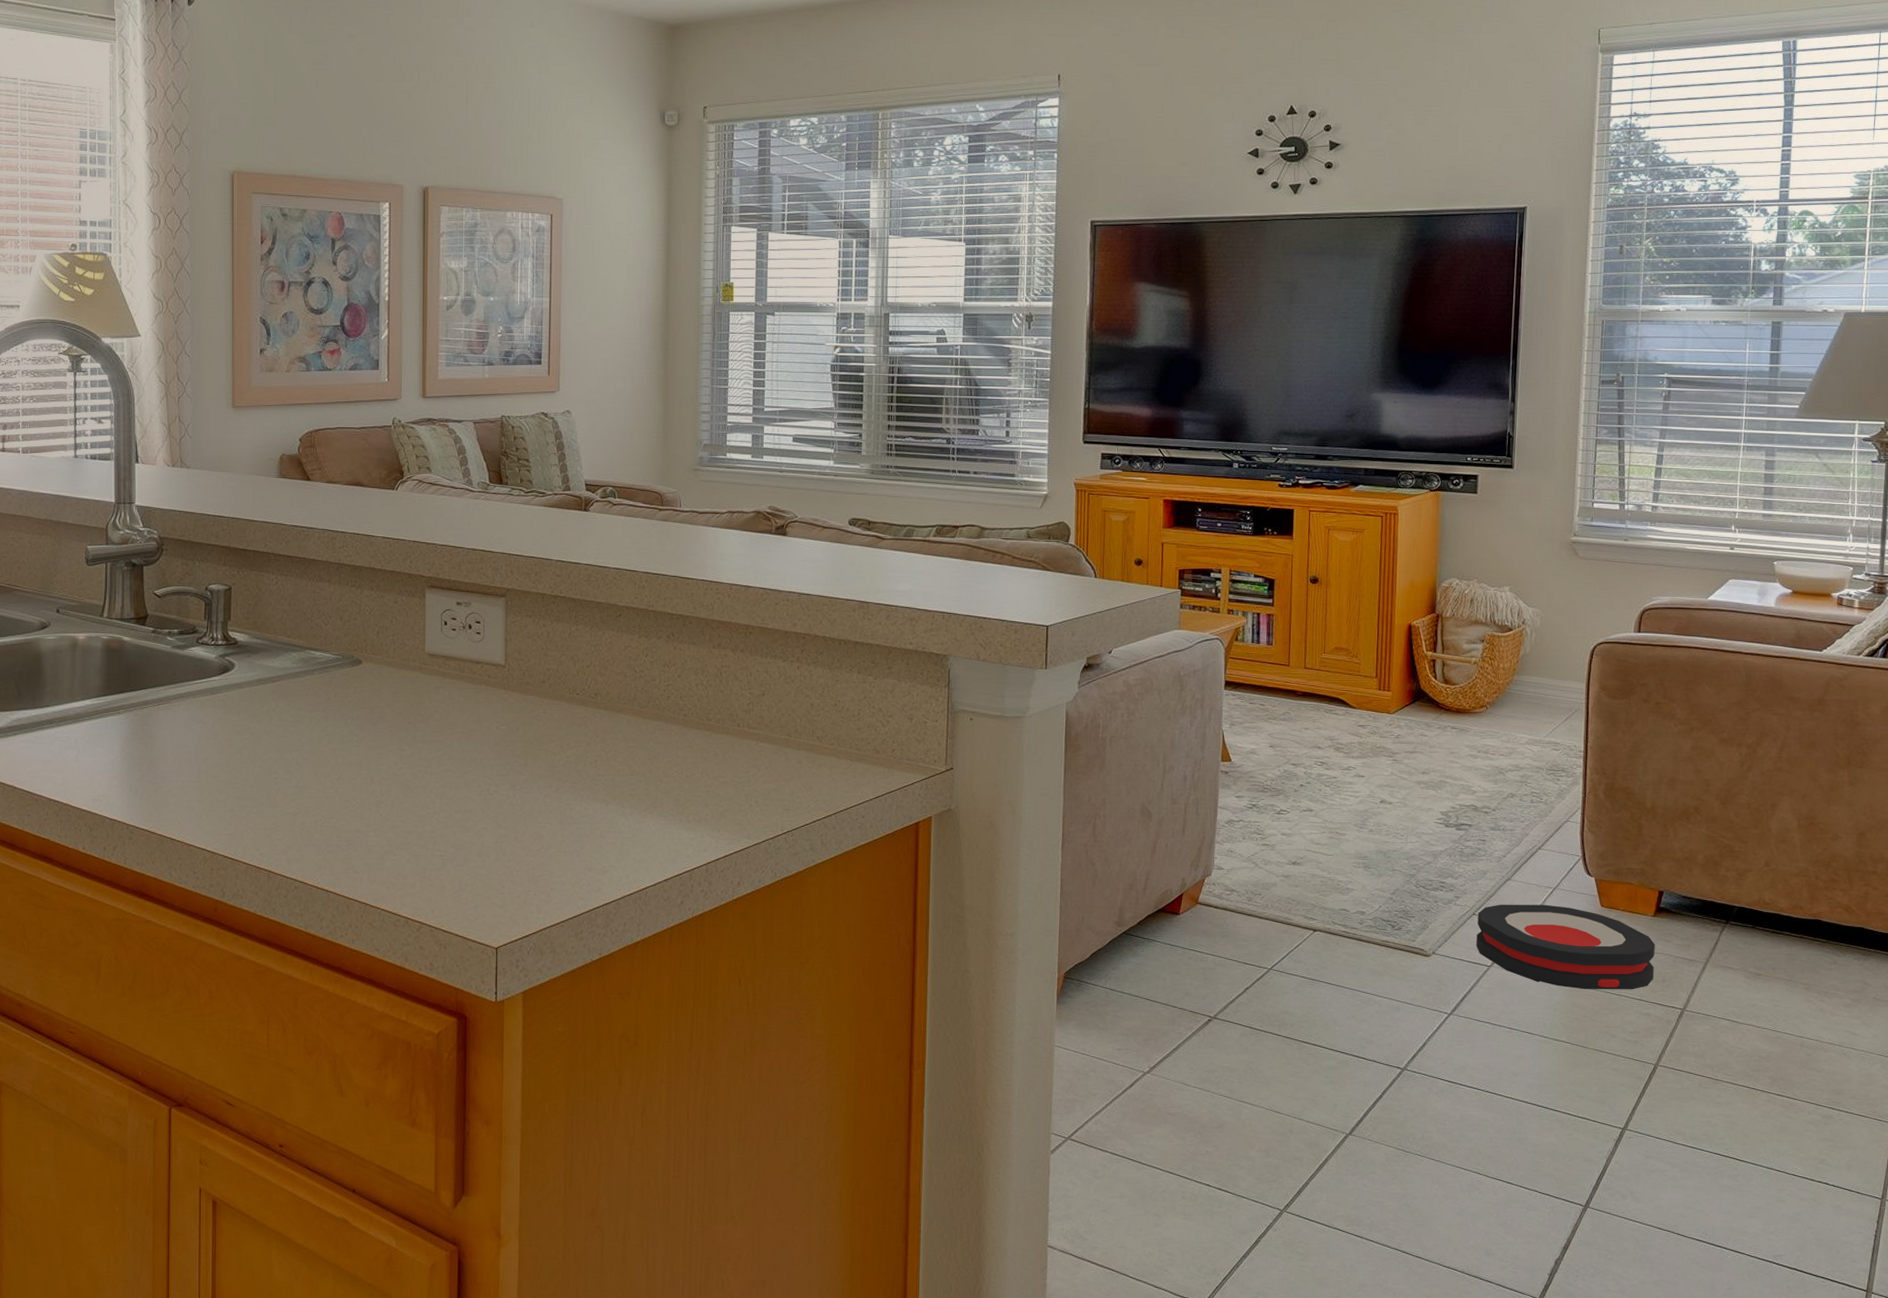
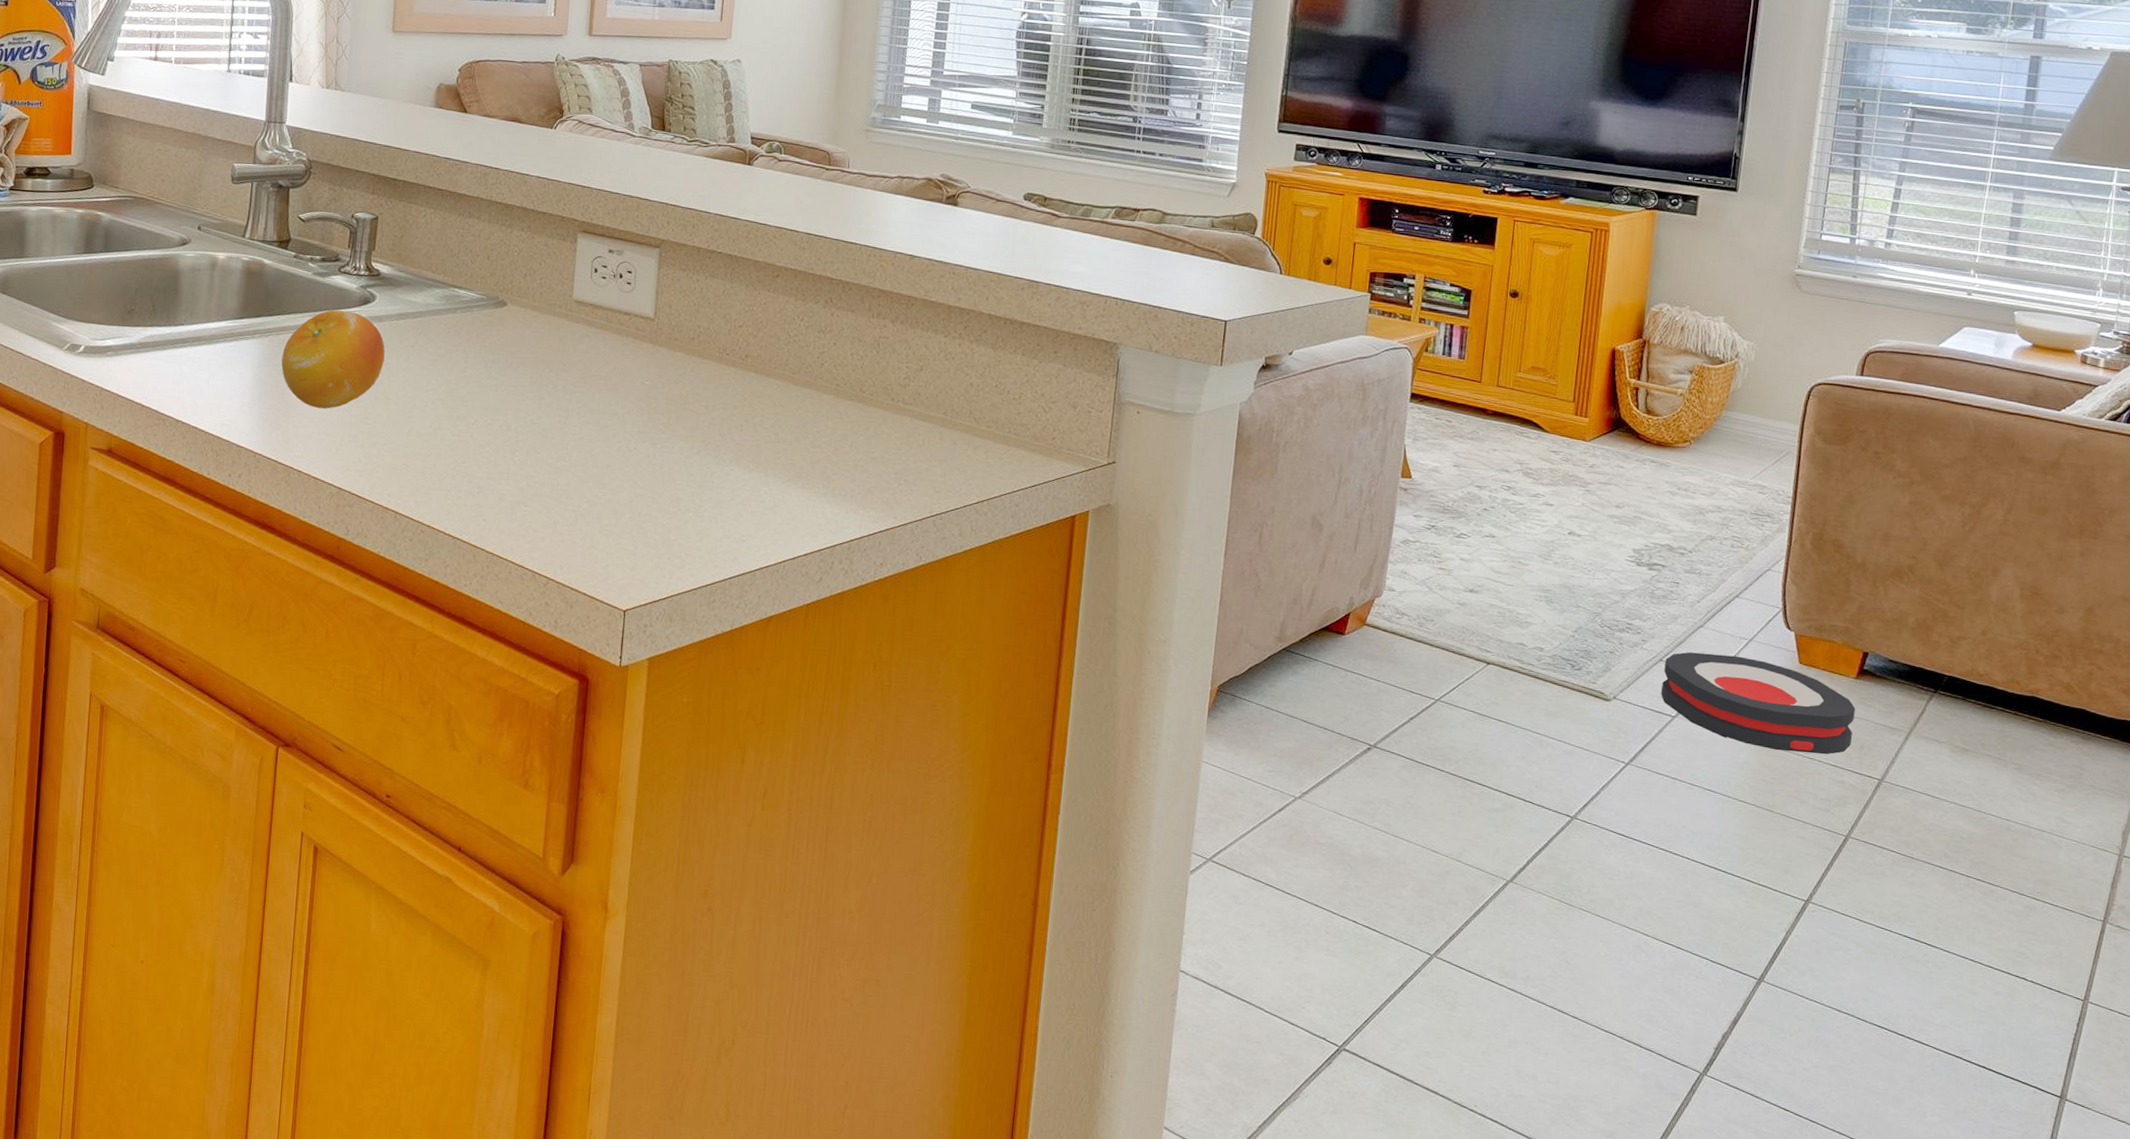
fruit: none [147,680,247,776] -> present [281,309,385,409]

